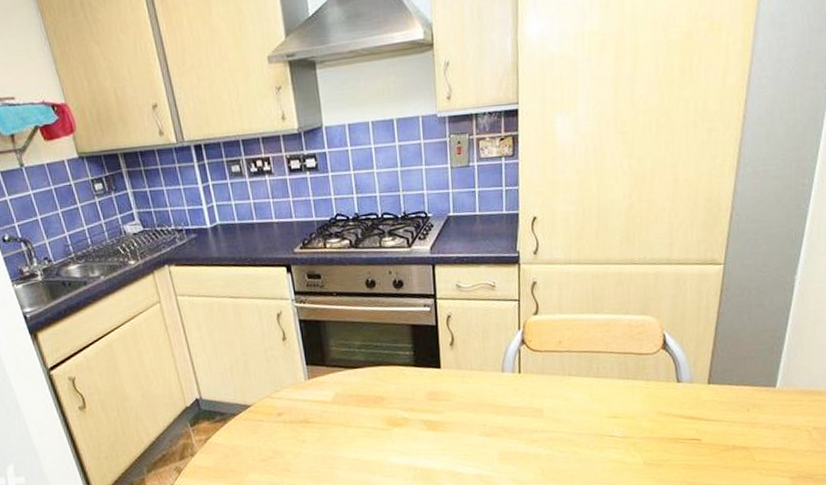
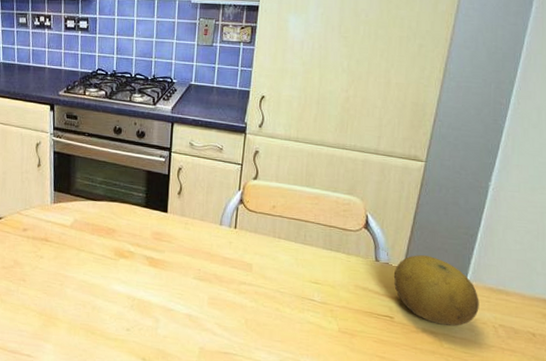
fruit: none [698,367,791,438] -> present [393,255,479,326]

